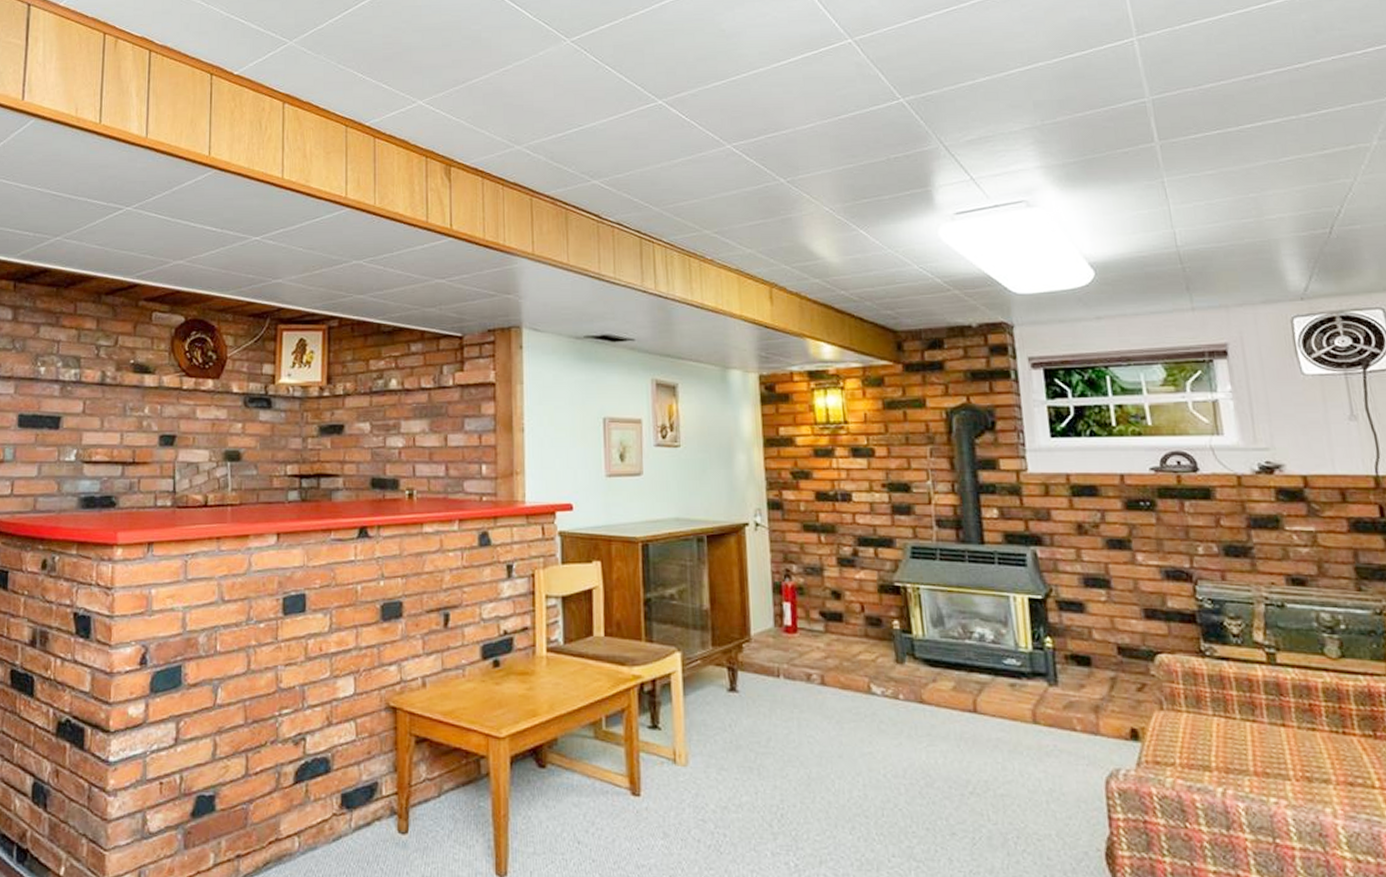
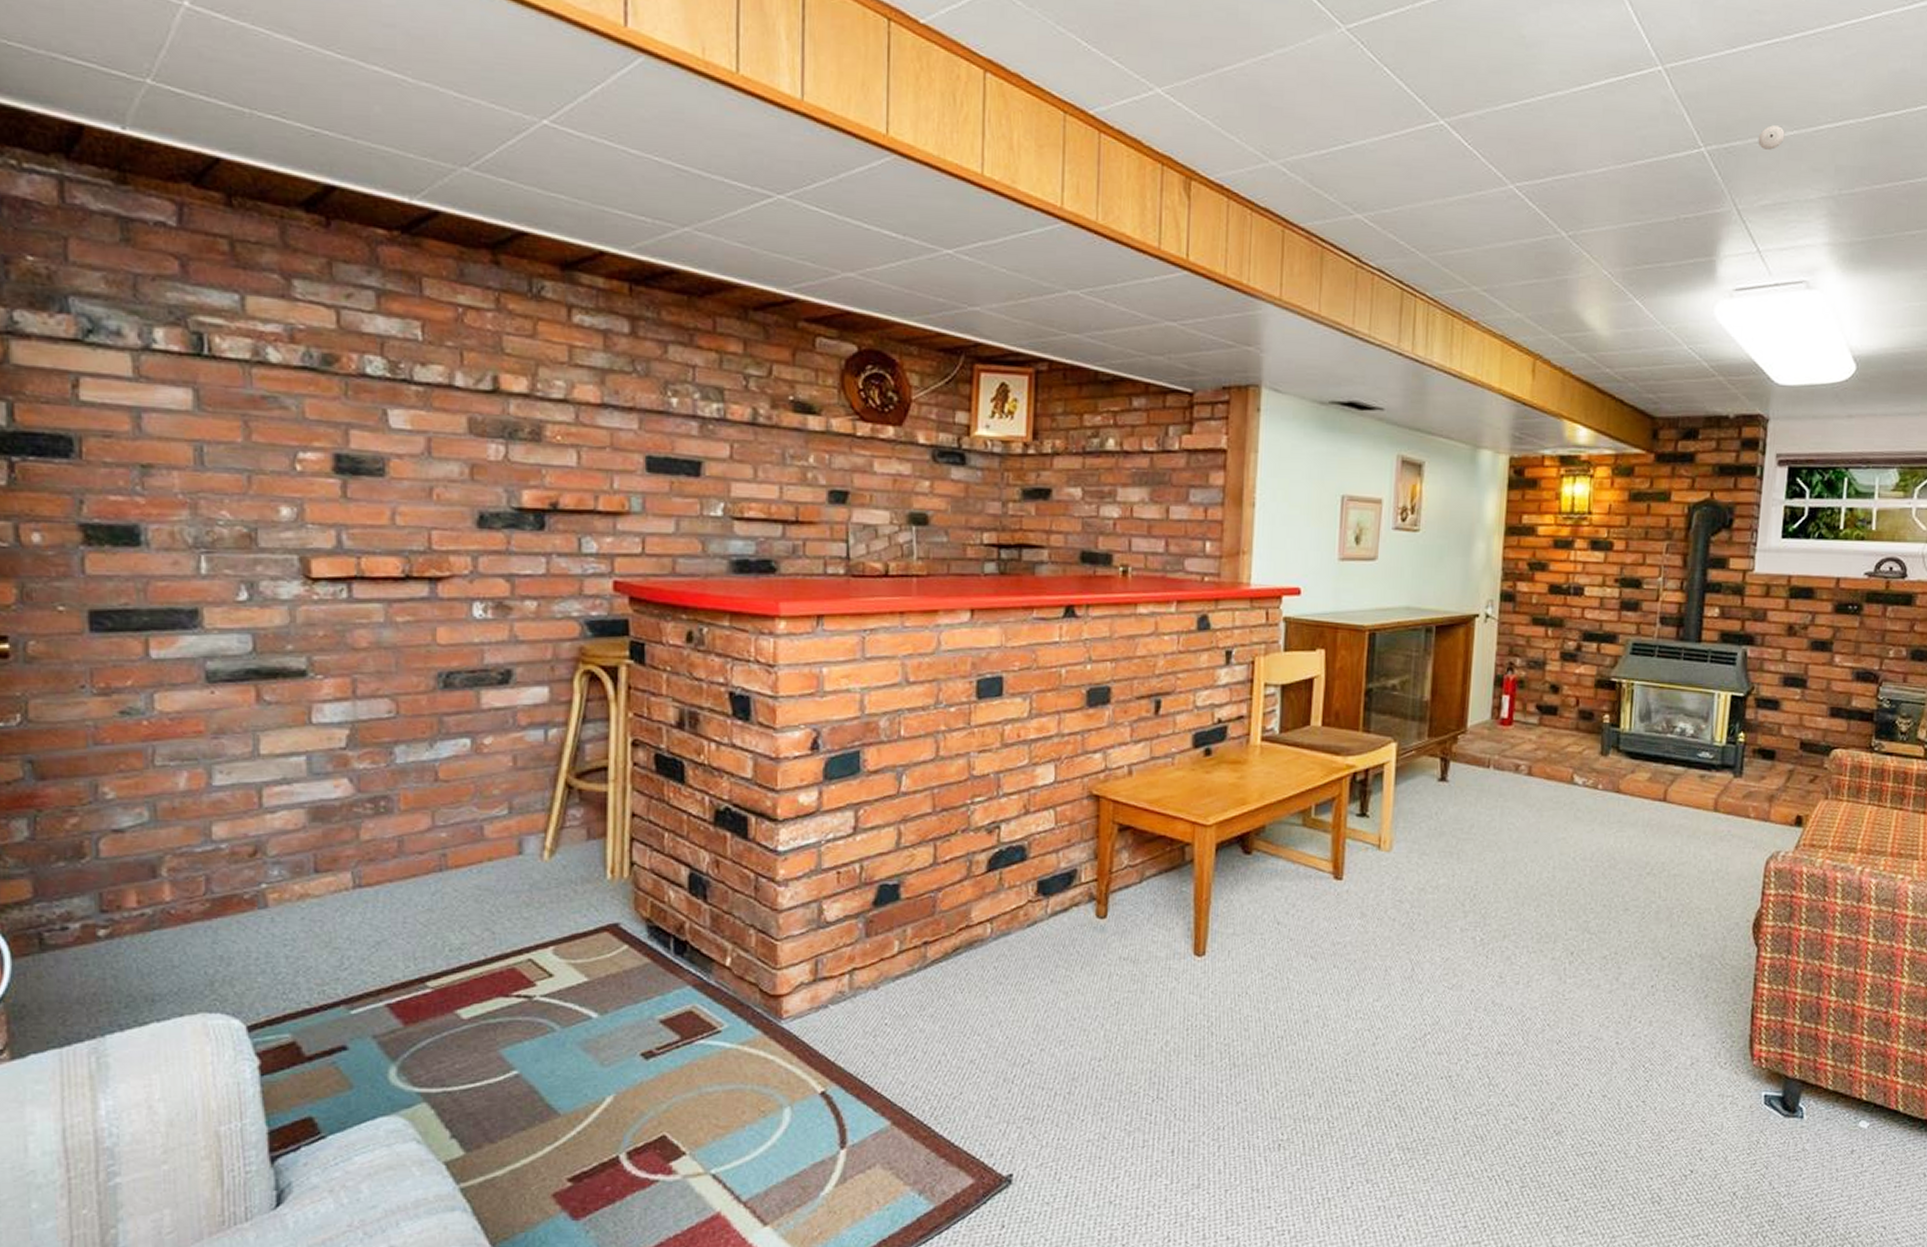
smoke detector: none [952,75,978,95] -> present [1758,125,1785,150]

